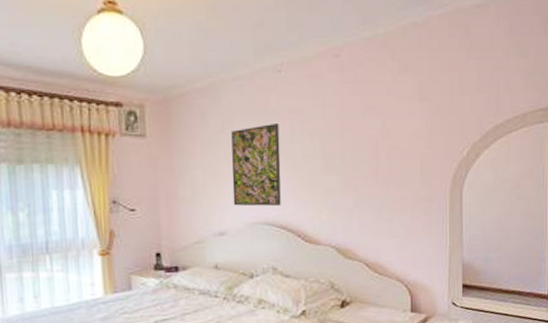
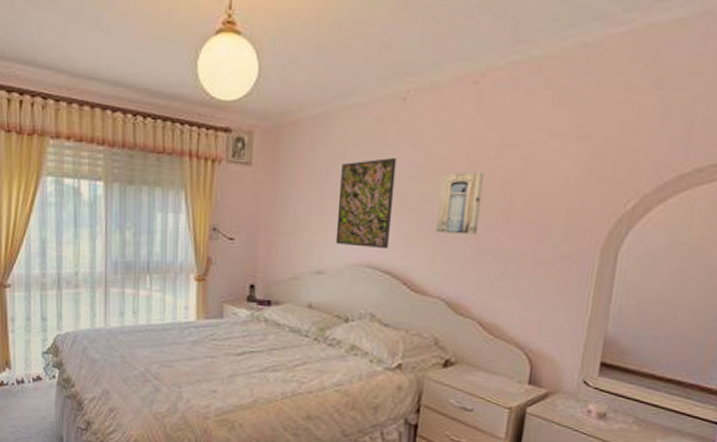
wall art: none [318,131,354,188] -> present [436,172,485,234]

